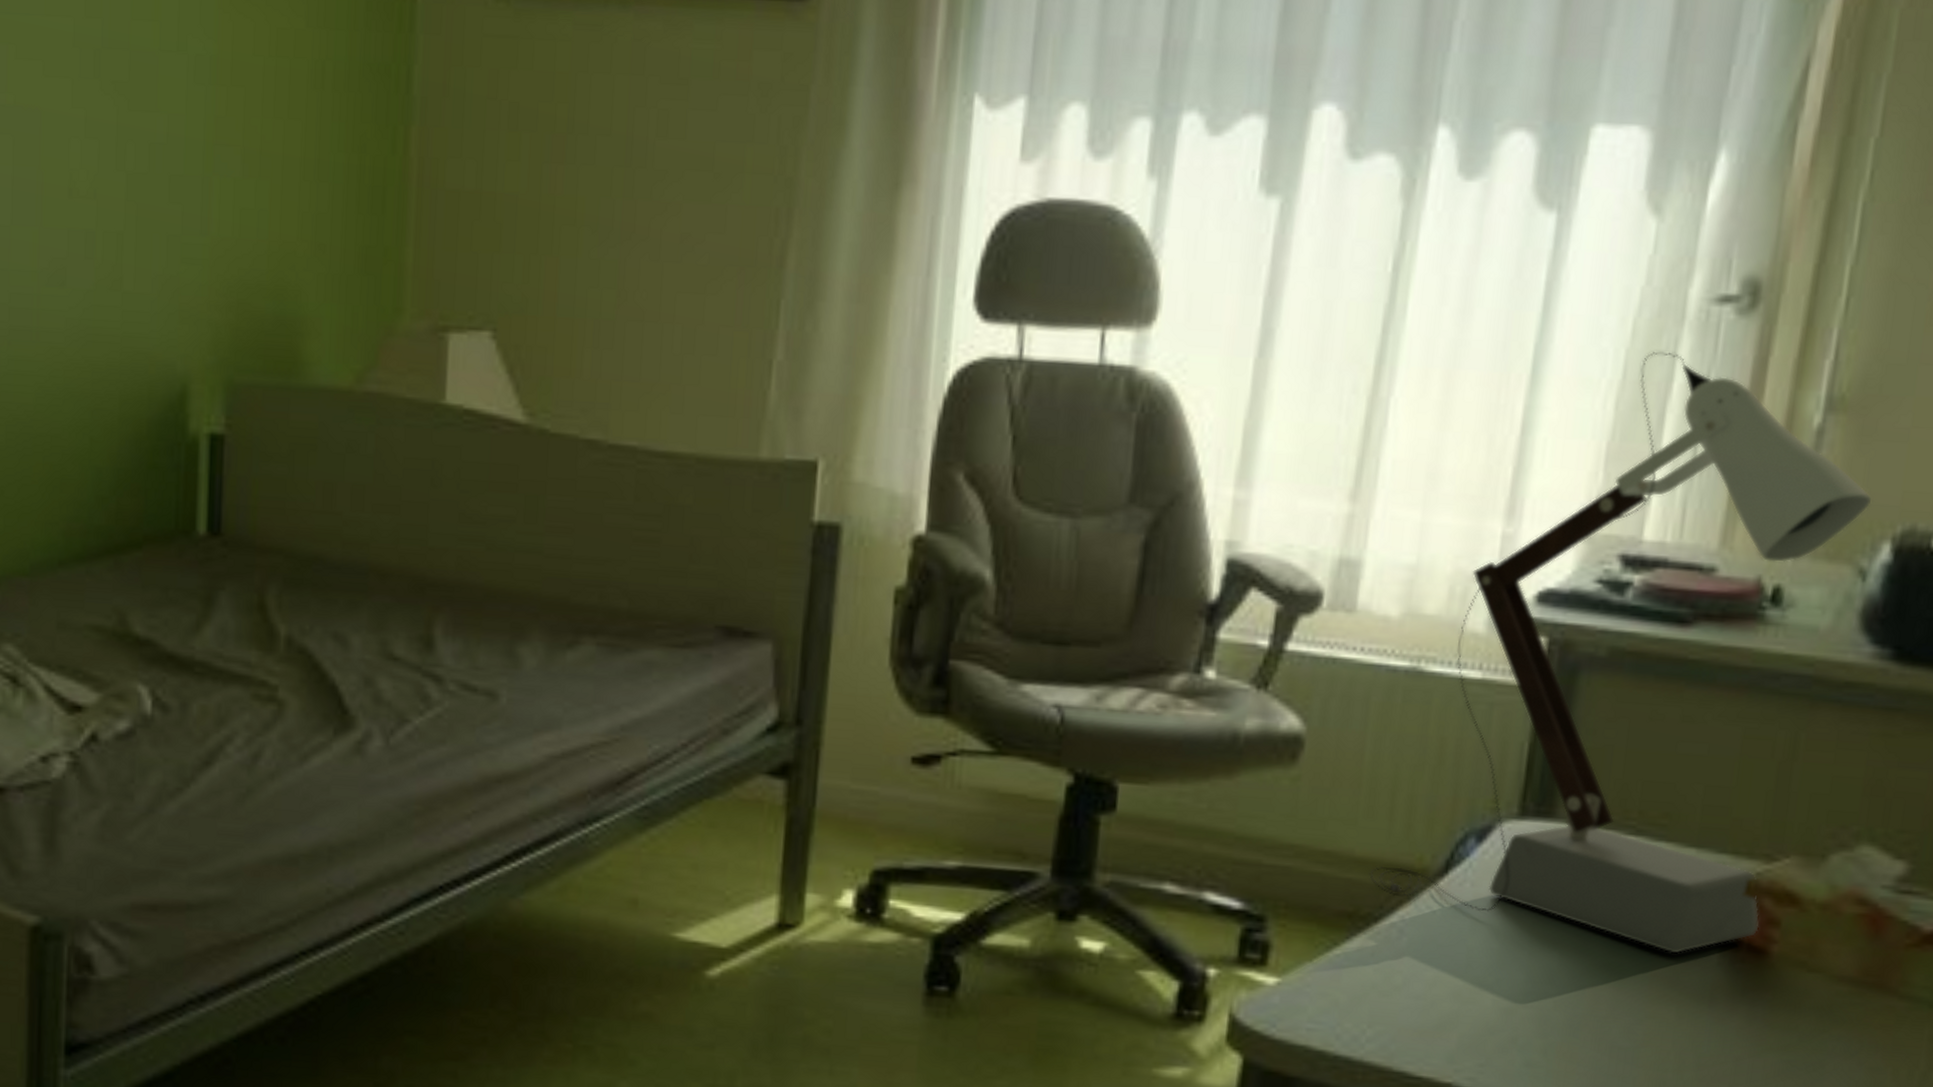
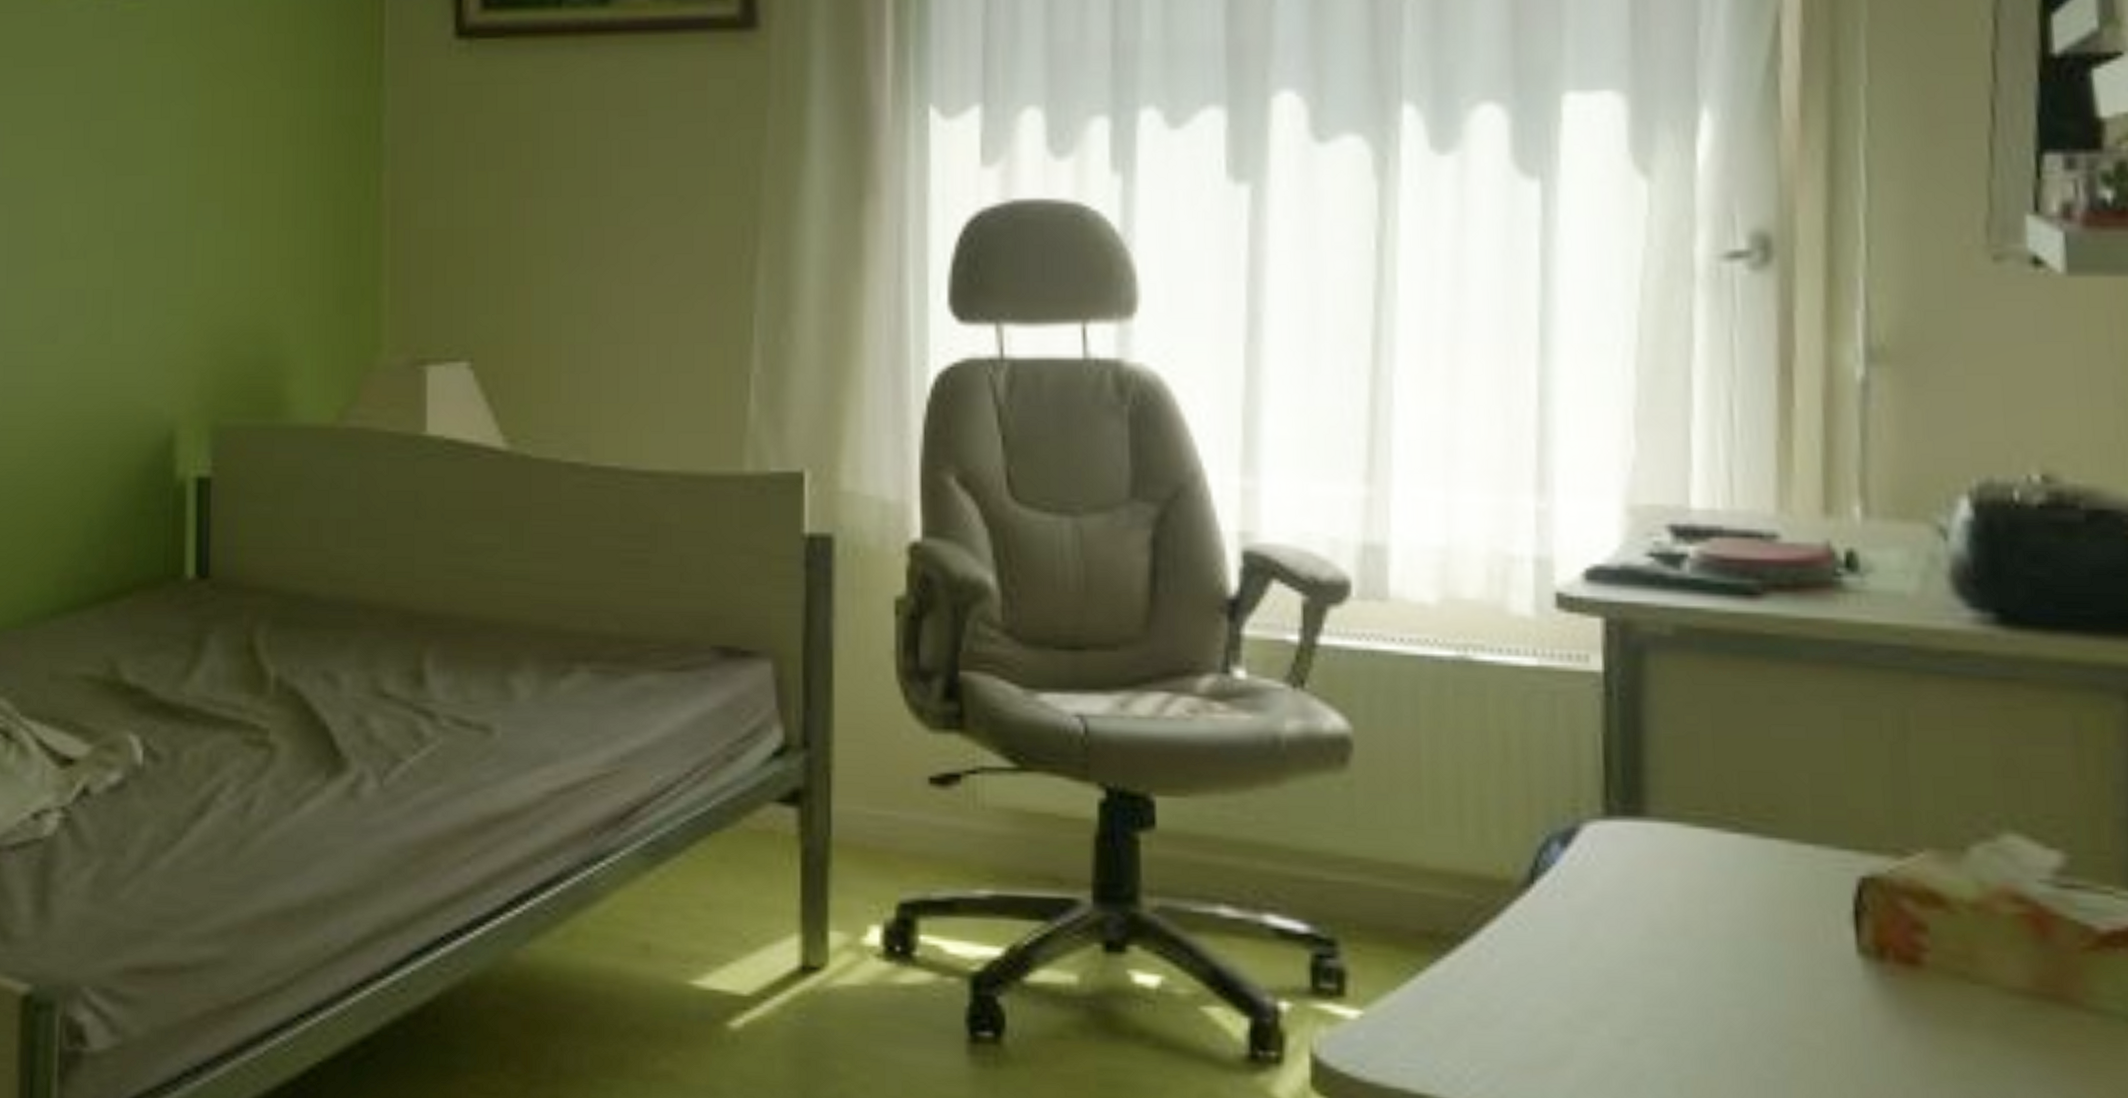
desk lamp: present [1369,351,1871,954] -> none [1446,312,1936,968]

